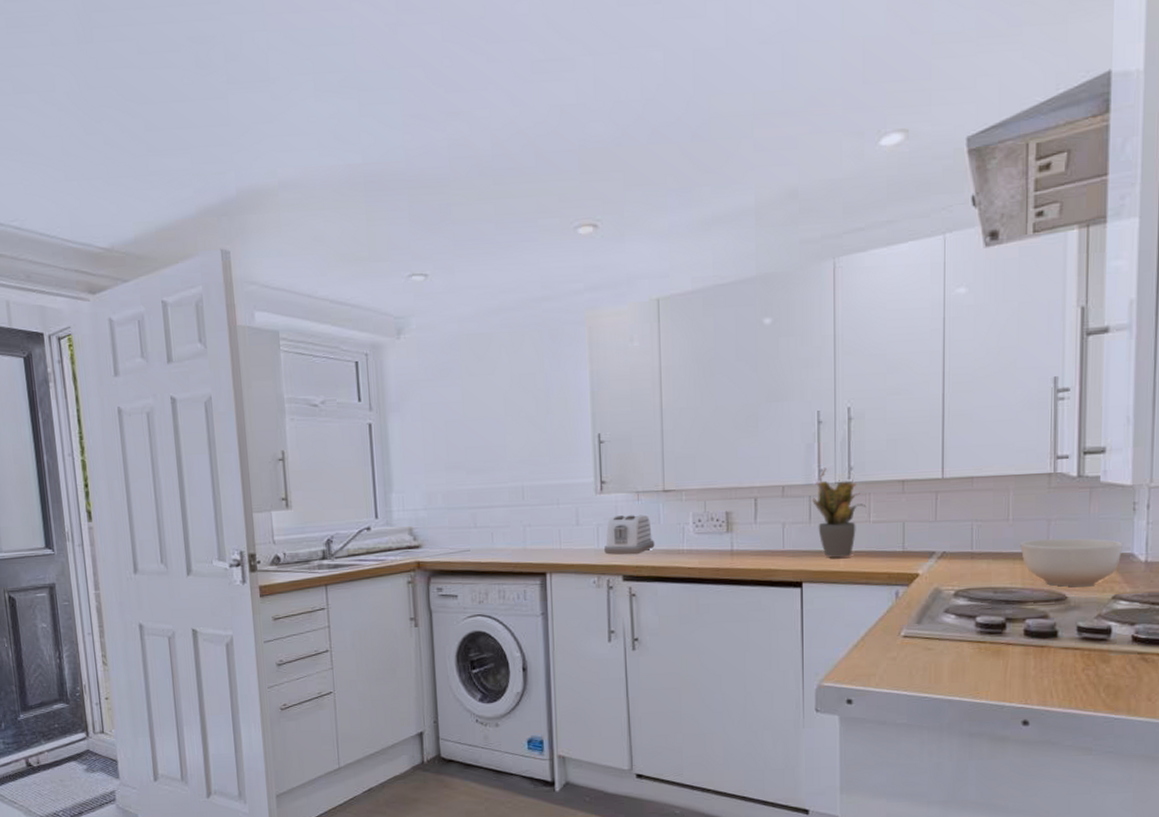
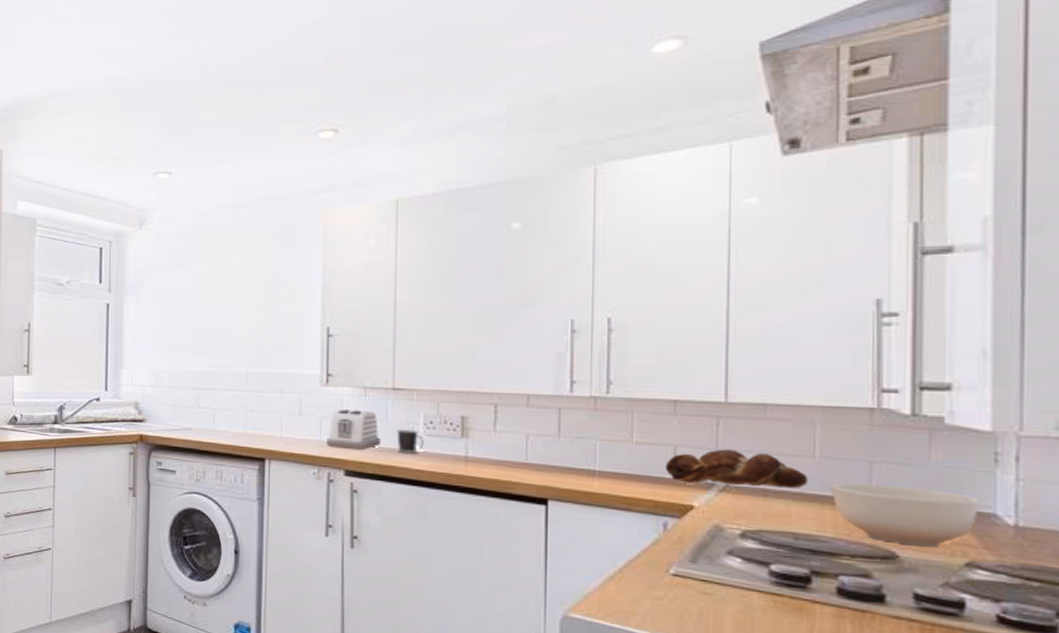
mug: none [669,528,694,553] -> present [397,428,424,454]
potted plant: present [812,467,867,558] -> none [562,379,629,478]
bread loaf: none [896,520,1004,554] -> present [664,449,809,488]

